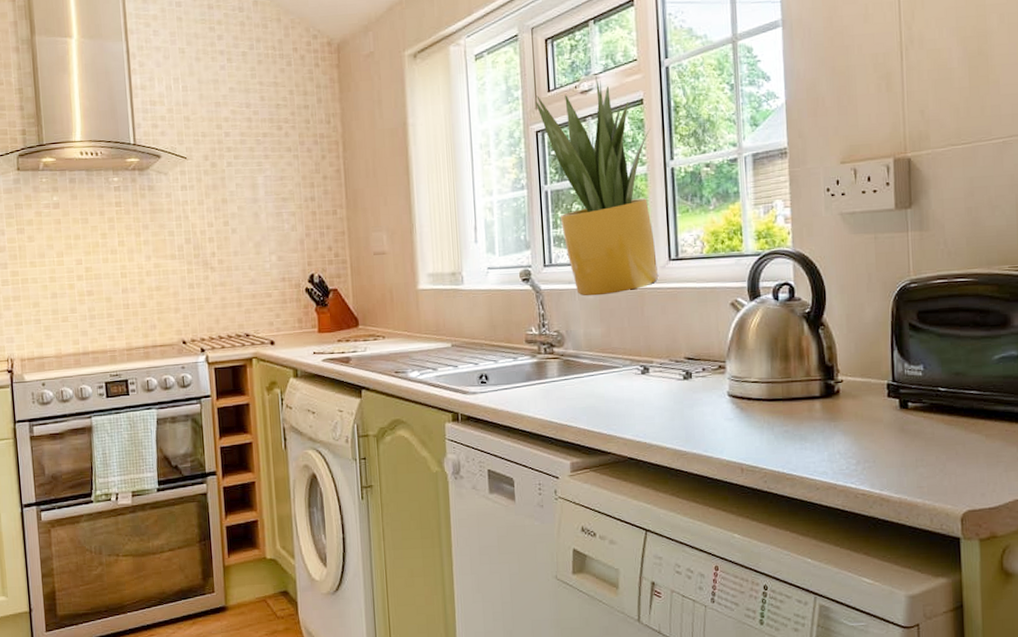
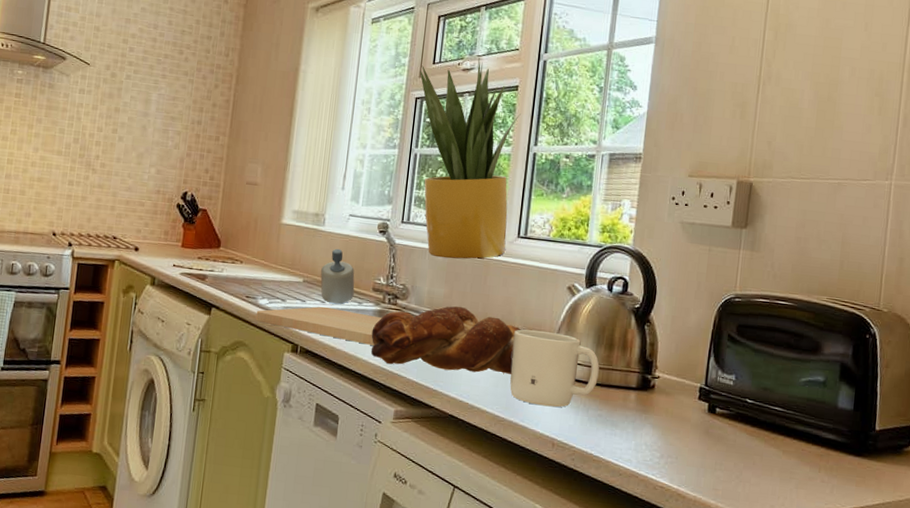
cutting board: none [408,368,541,400] -> present [255,306,382,346]
soap dispenser: none [467,305,507,364] -> present [320,248,355,305]
bread loaf: none [532,343,689,417] -> present [370,306,522,374]
mug: none [681,353,778,432] -> present [510,329,600,408]

